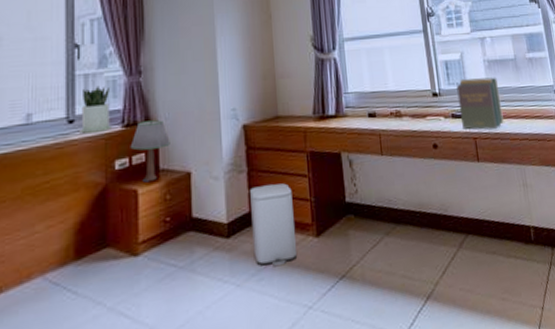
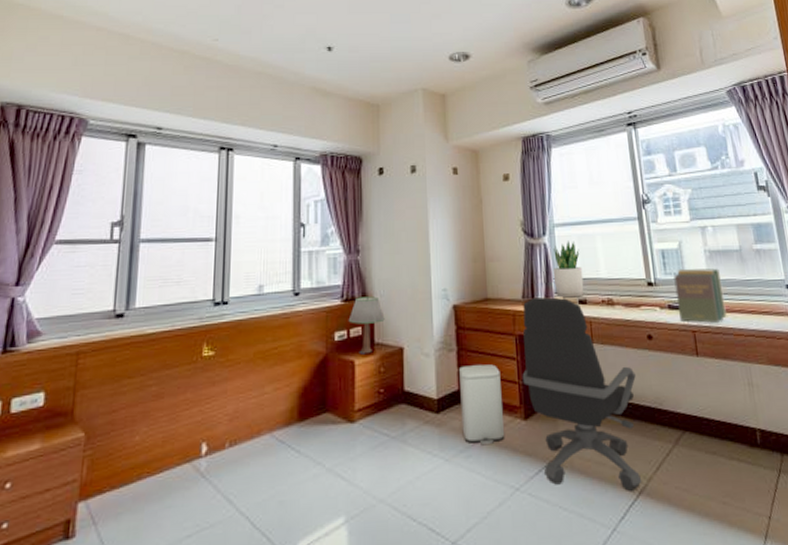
planter: present [79,85,111,135] -> none [304,262,332,307]
office chair: none [314,112,430,299] -> present [522,297,642,491]
planter: none [343,55,373,112] -> present [553,241,584,298]

